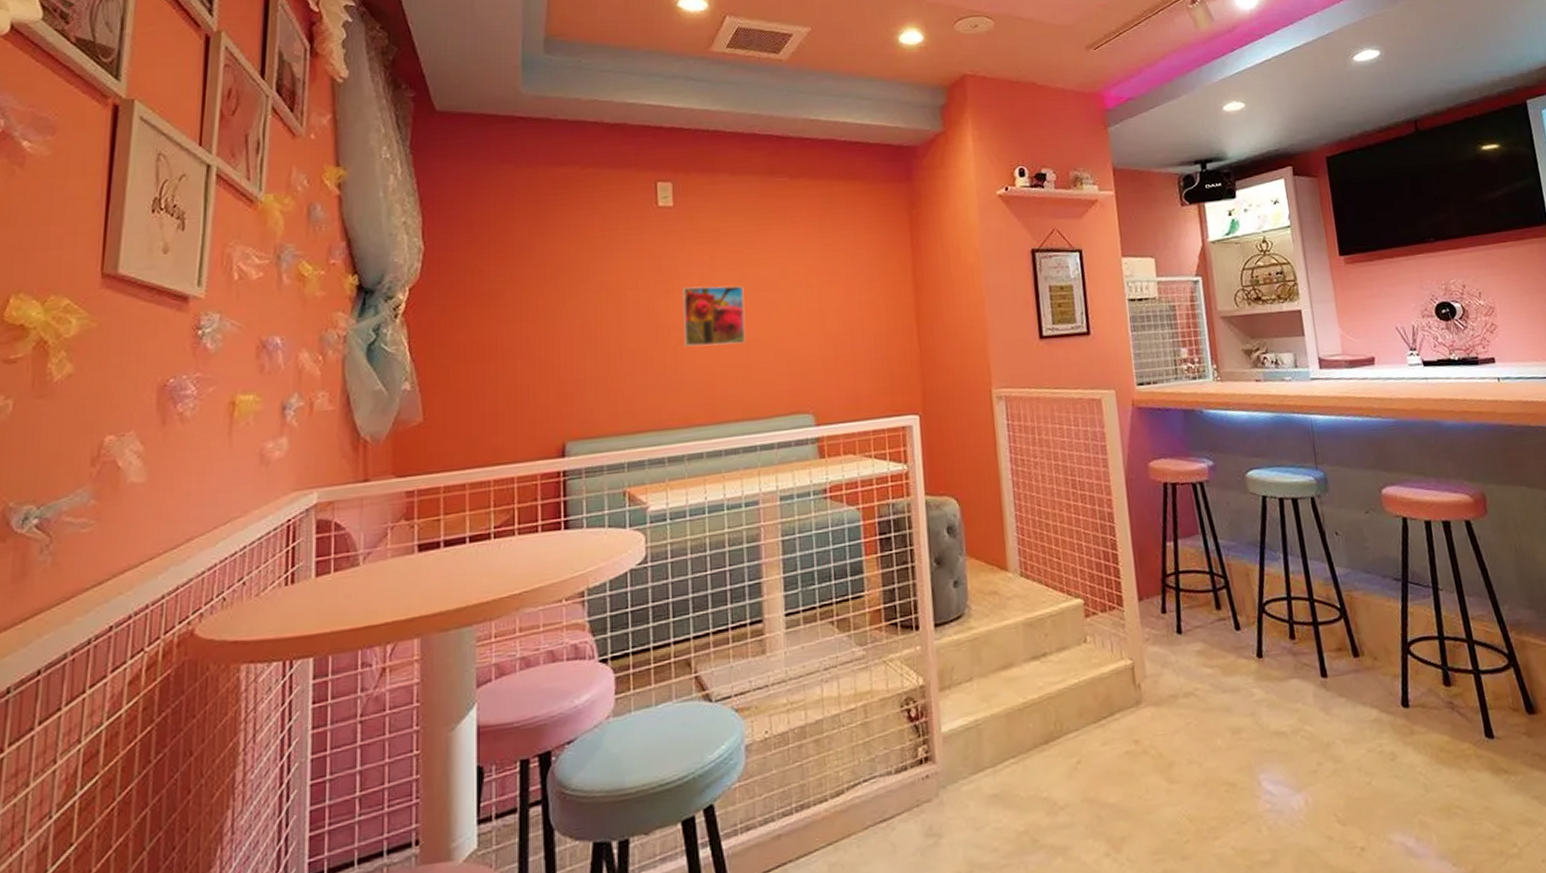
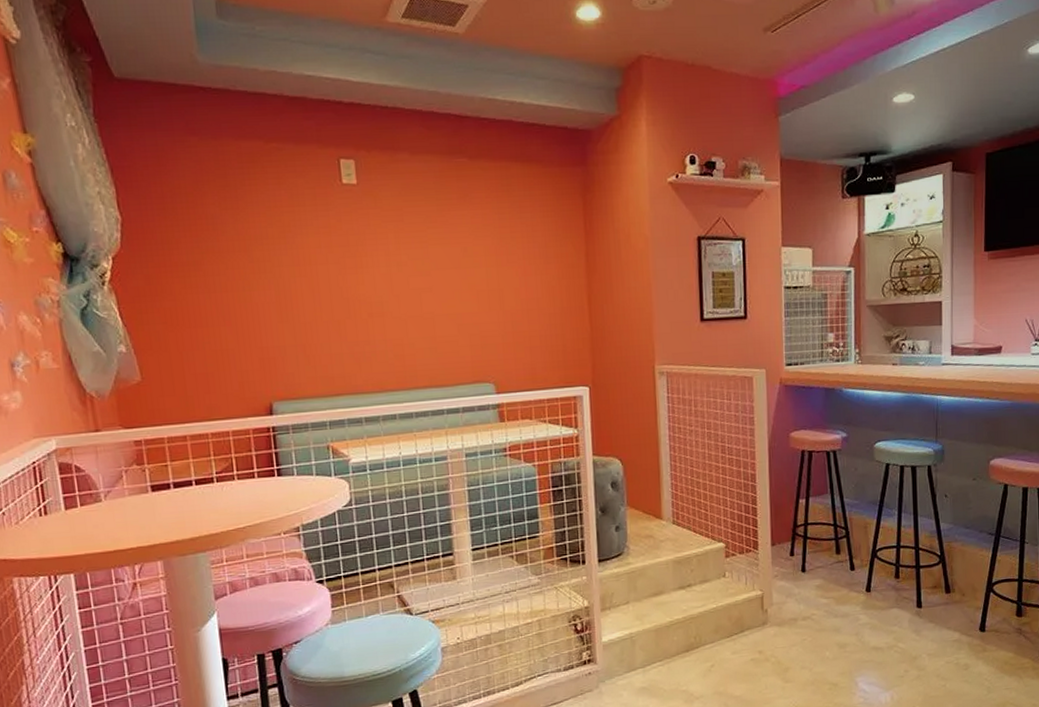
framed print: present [681,285,746,347] -> none [369,263,431,320]

